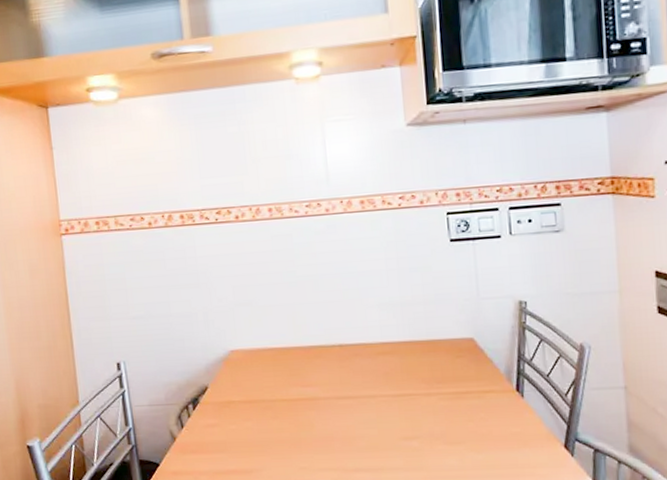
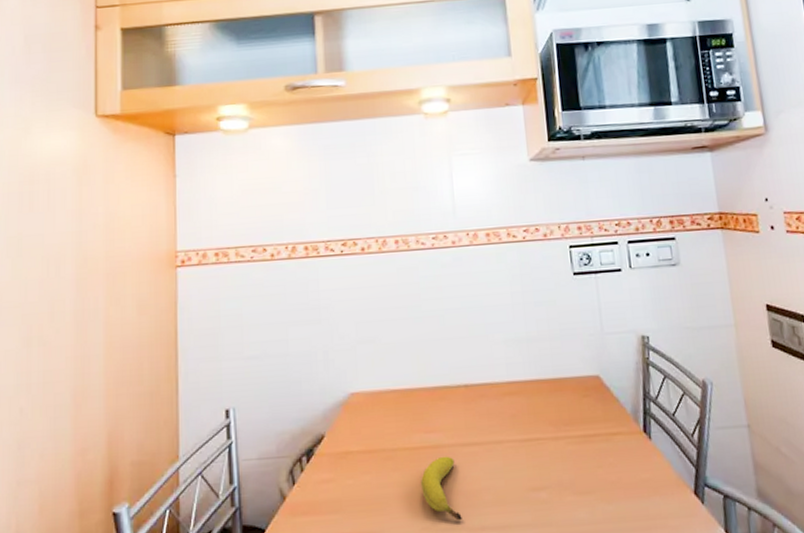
fruit: none [298,407,338,463] -> present [421,456,462,521]

